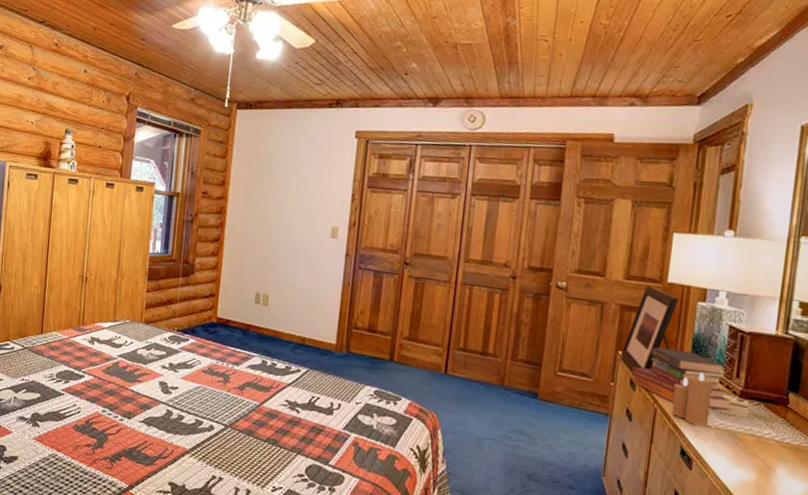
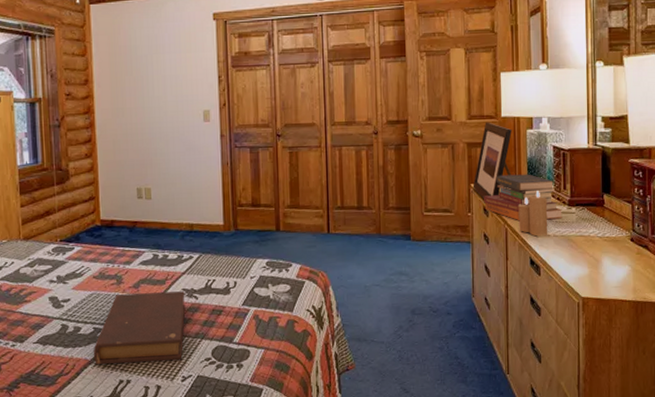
book: none [191,392,288,469] -> present [93,291,186,364]

